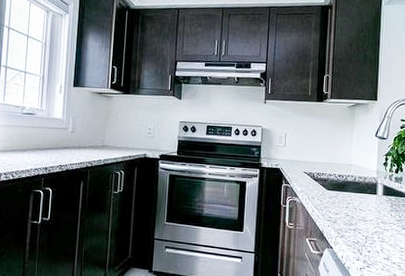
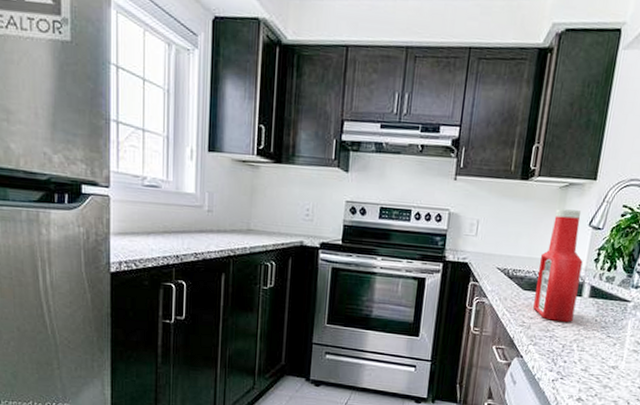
ketchup bottle: none [337,123,374,217] -> present [533,209,583,322]

